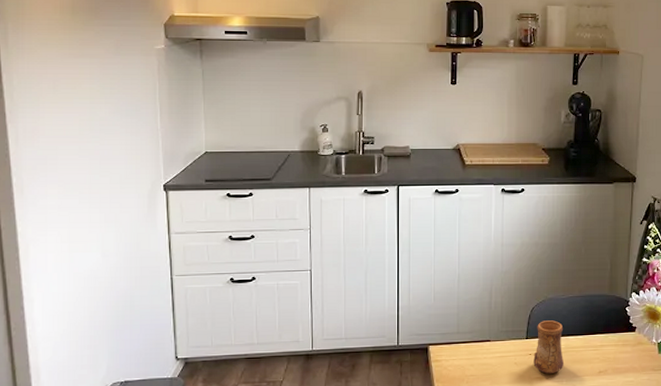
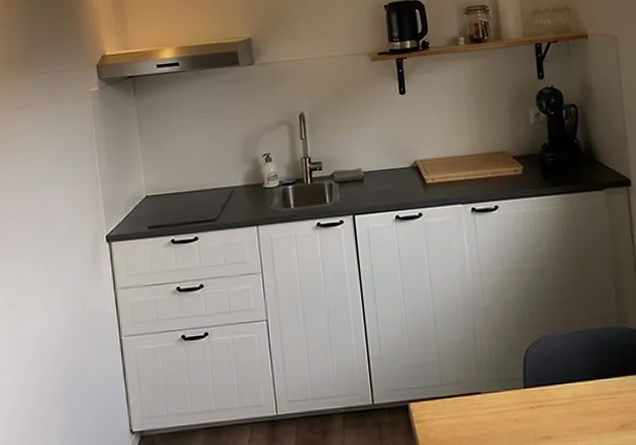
cup: present [533,320,565,374] -> none [535,363,576,432]

